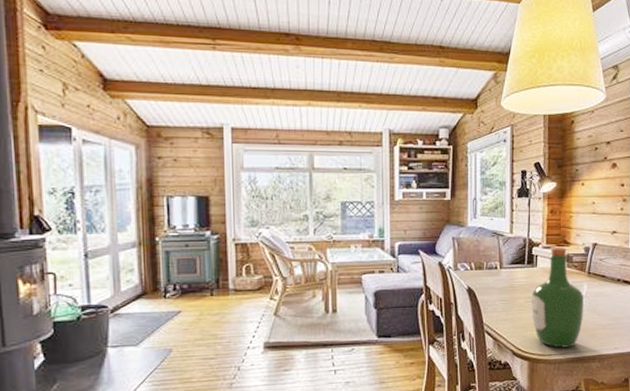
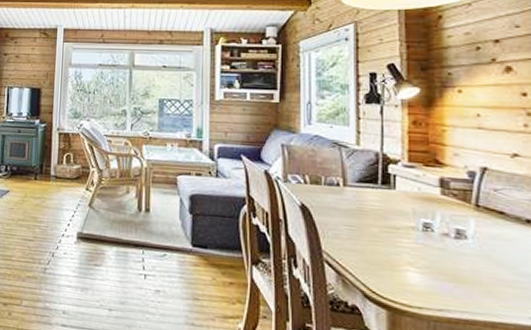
wine bottle: present [531,246,584,348] -> none [389,166,471,303]

